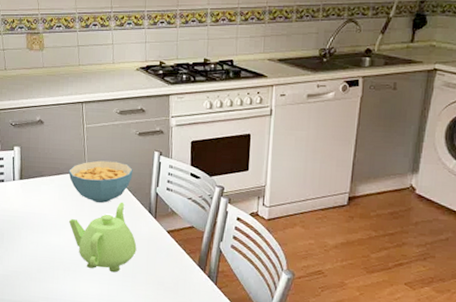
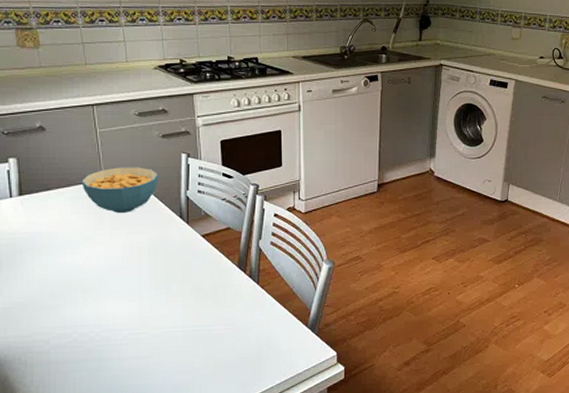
teapot: present [69,202,137,273] -> none [86,209,169,287]

